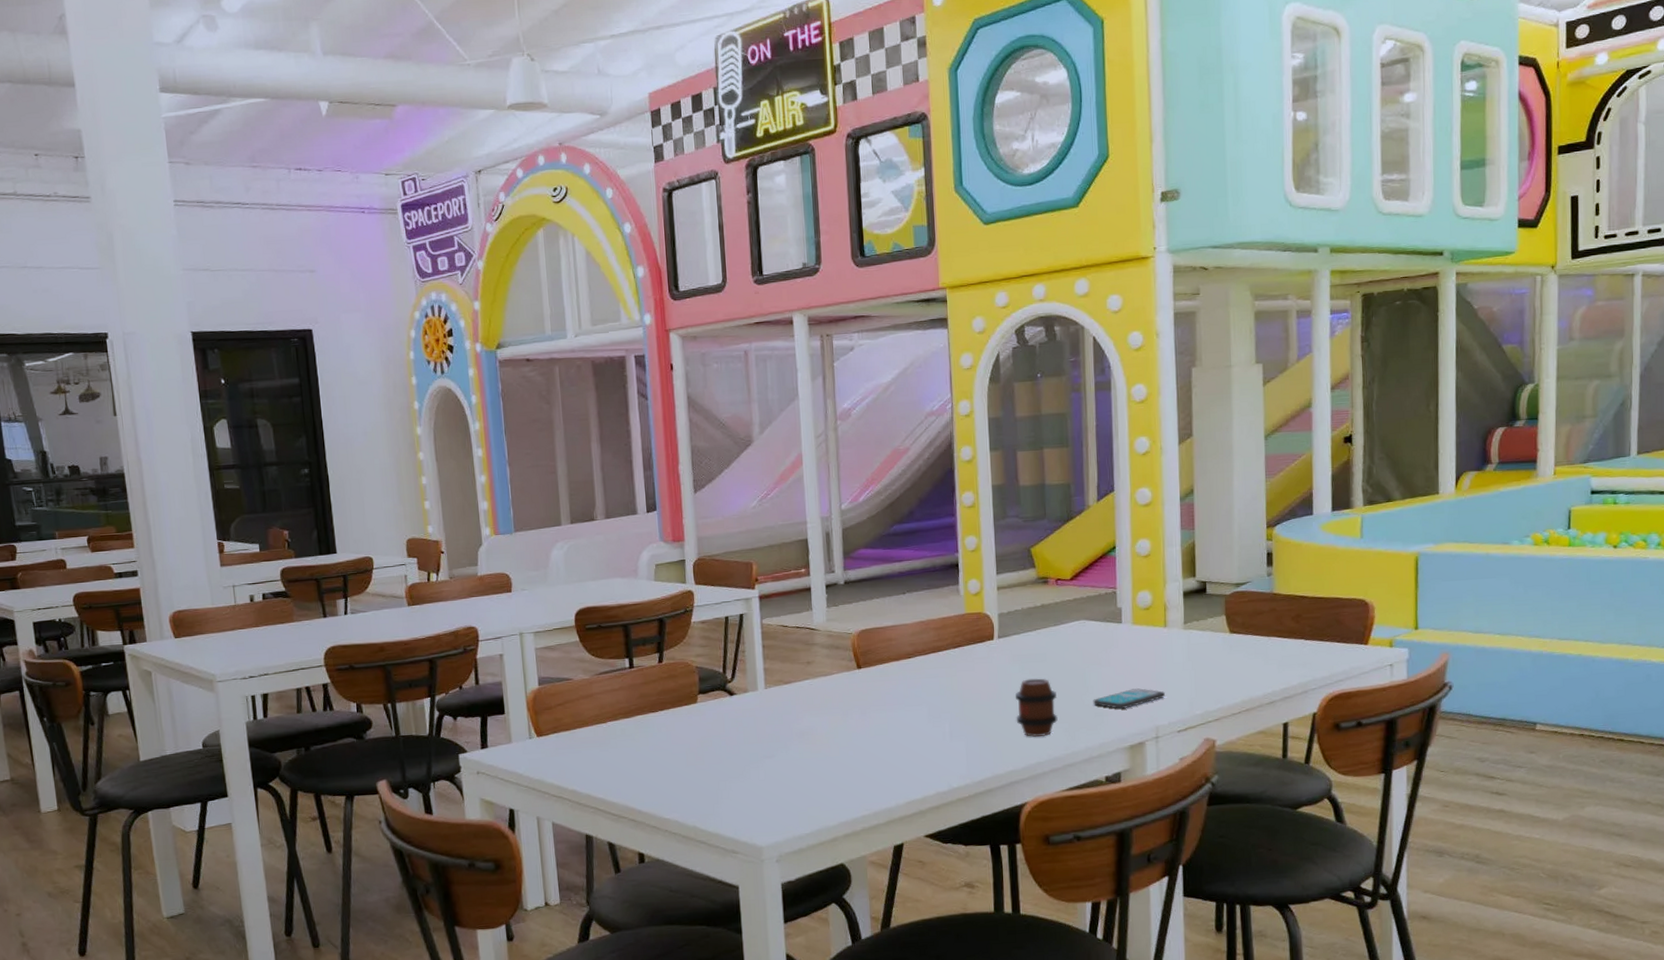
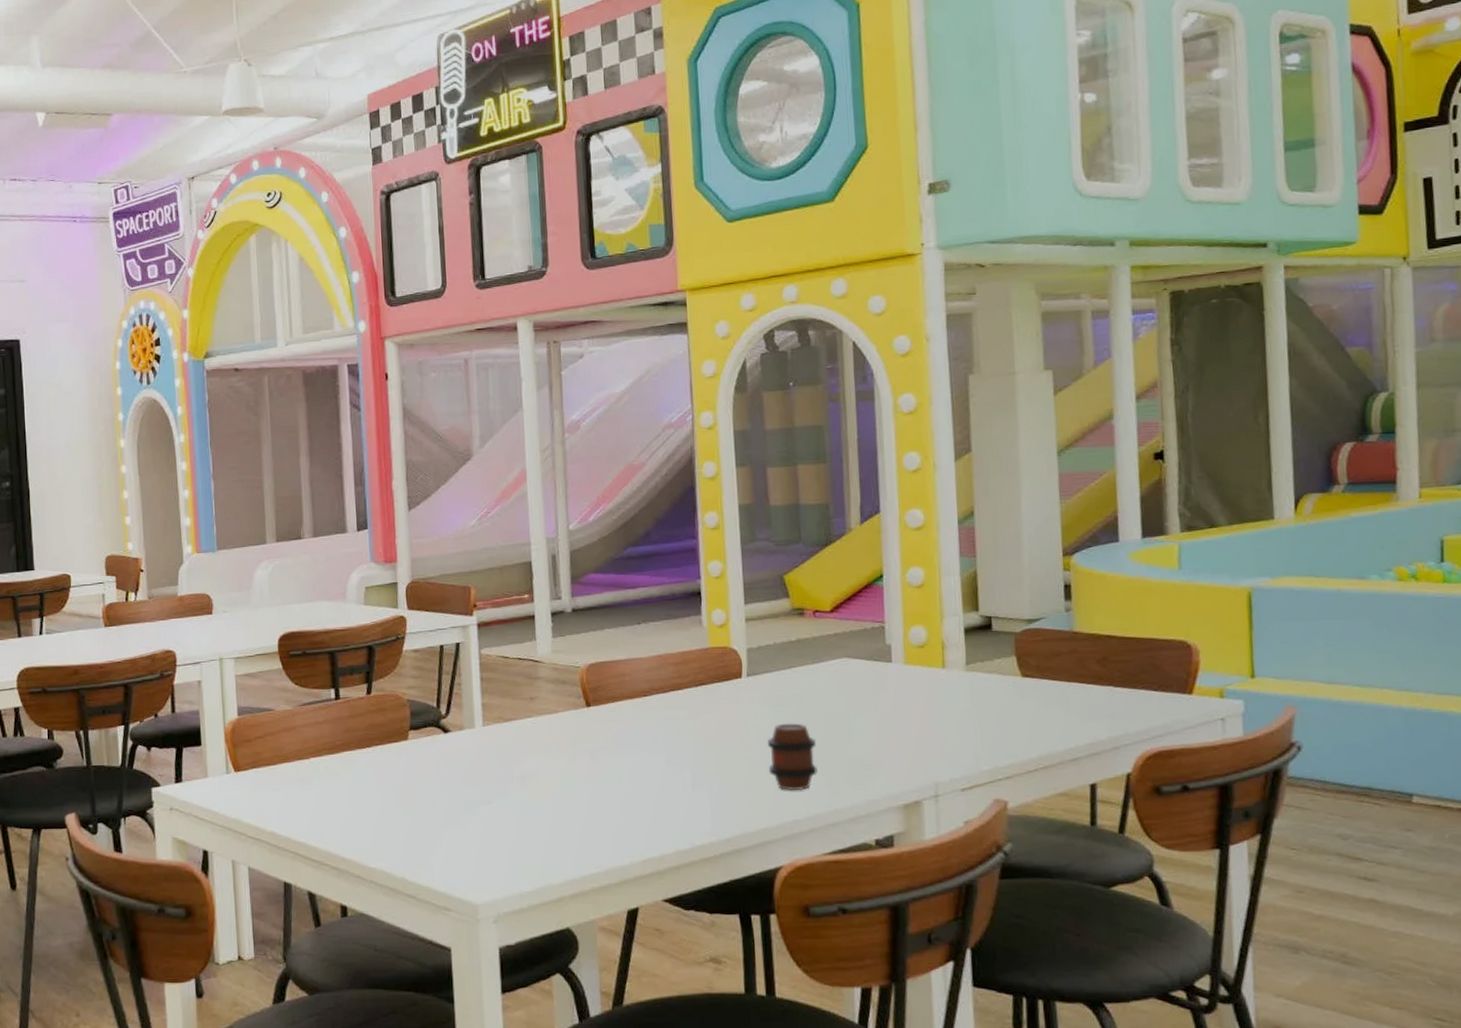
smartphone: present [1093,688,1166,710] -> none [859,738,946,762]

